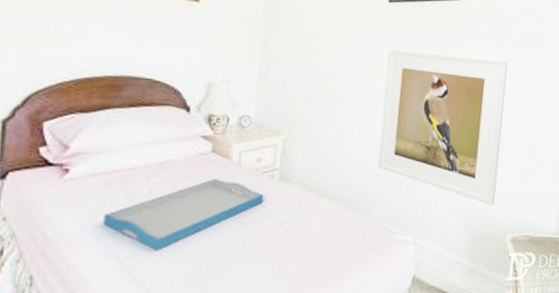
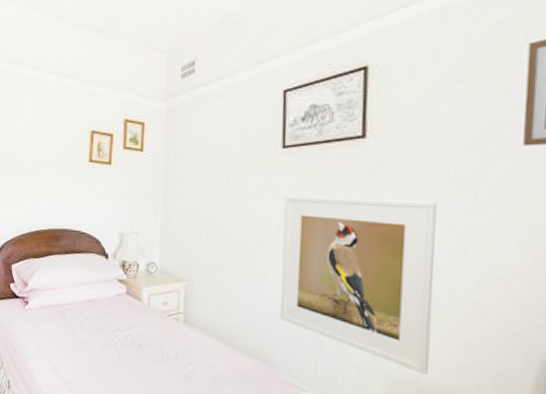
tray: present [103,178,264,251] -> none [51,317,171,375]

